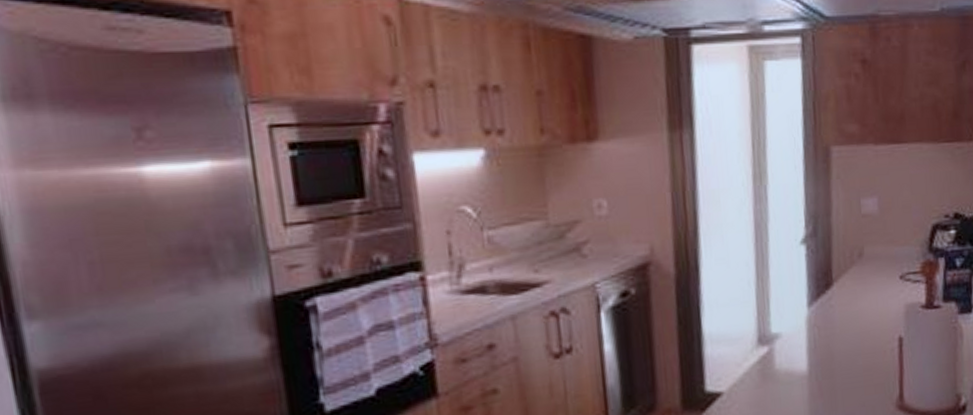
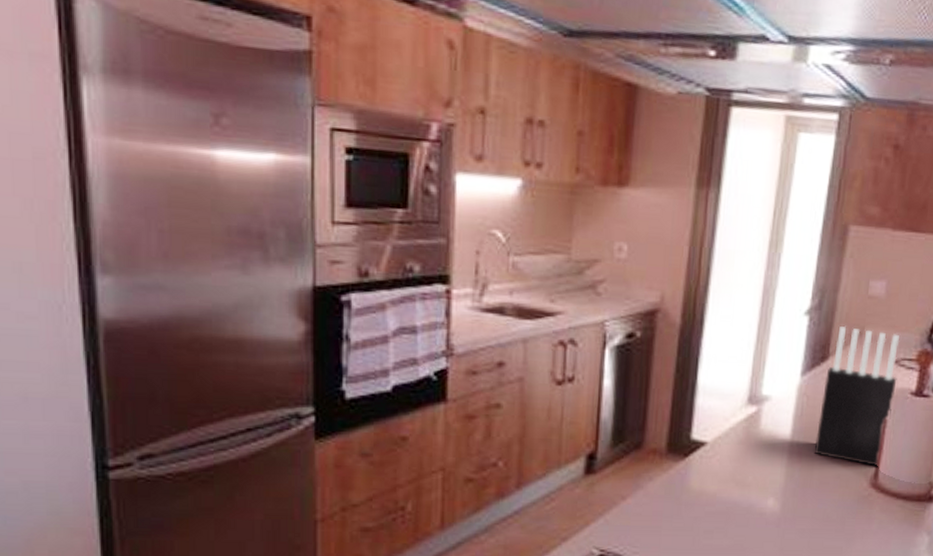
knife block: none [832,248,906,389] -> present [814,325,900,467]

